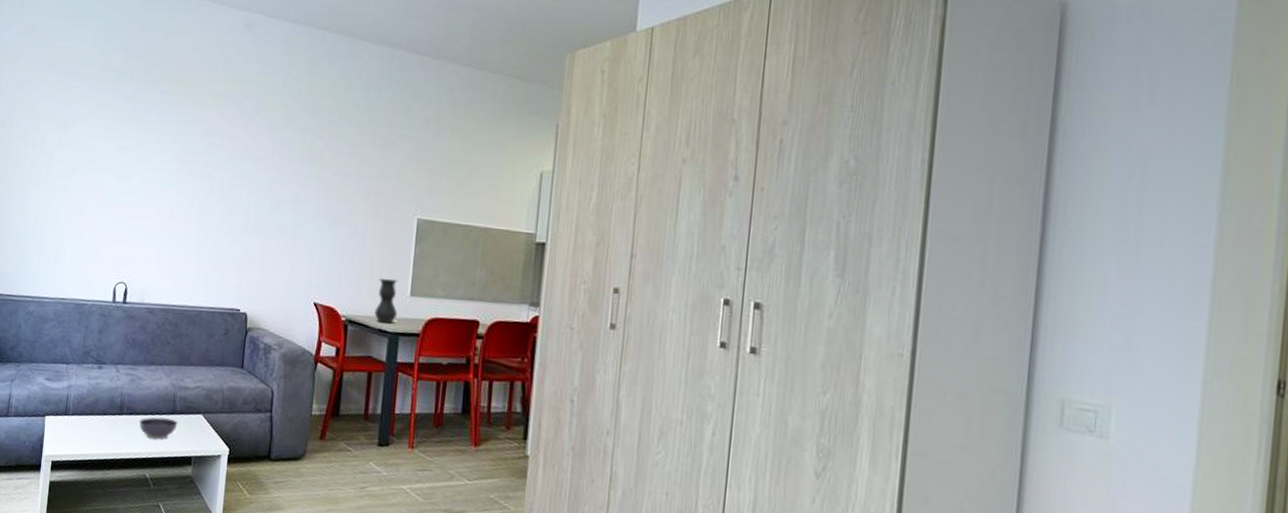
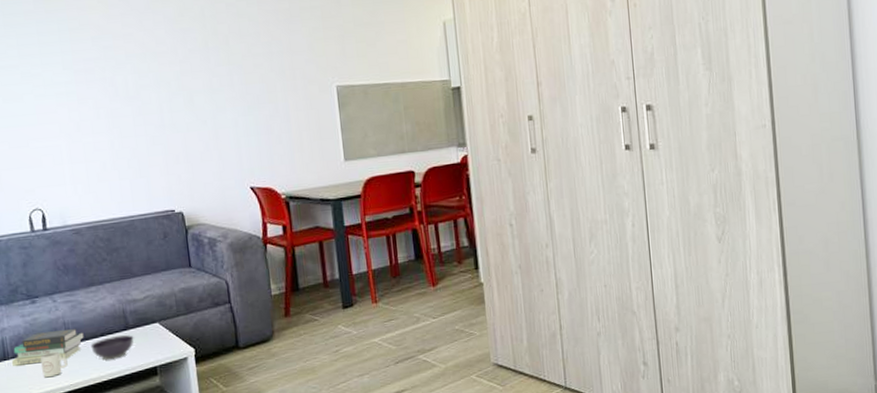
books: none [71,397,136,428] -> present [12,328,84,366]
mug: none [93,417,117,442] -> present [40,351,68,378]
vase: present [374,278,398,325] -> none [311,147,336,193]

